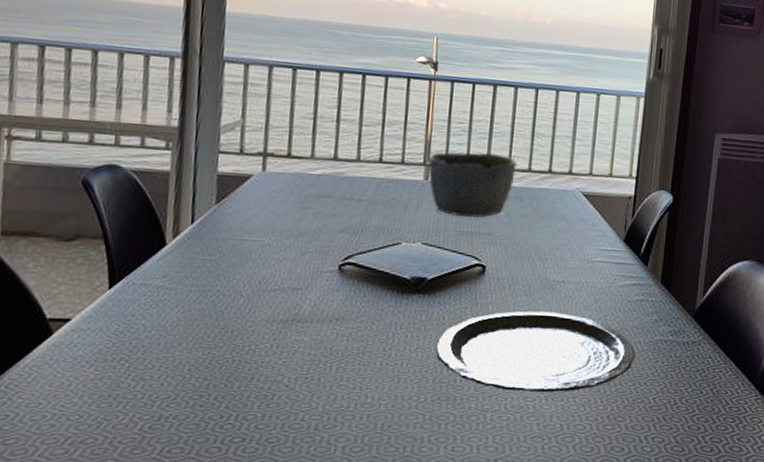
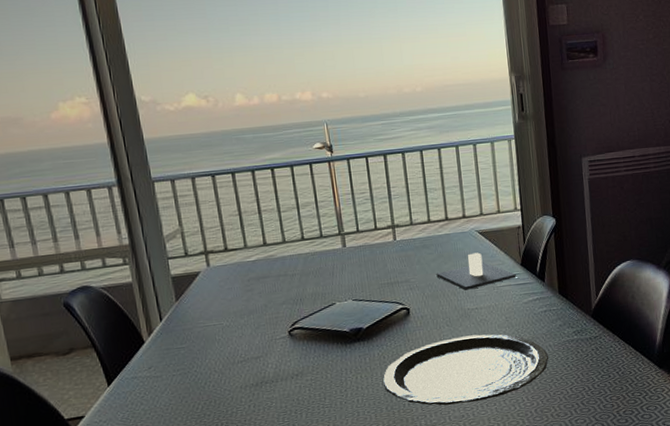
bowl: present [428,151,517,218] -> none [342,213,418,272]
candle: none [524,216,616,258] -> present [436,252,516,290]

